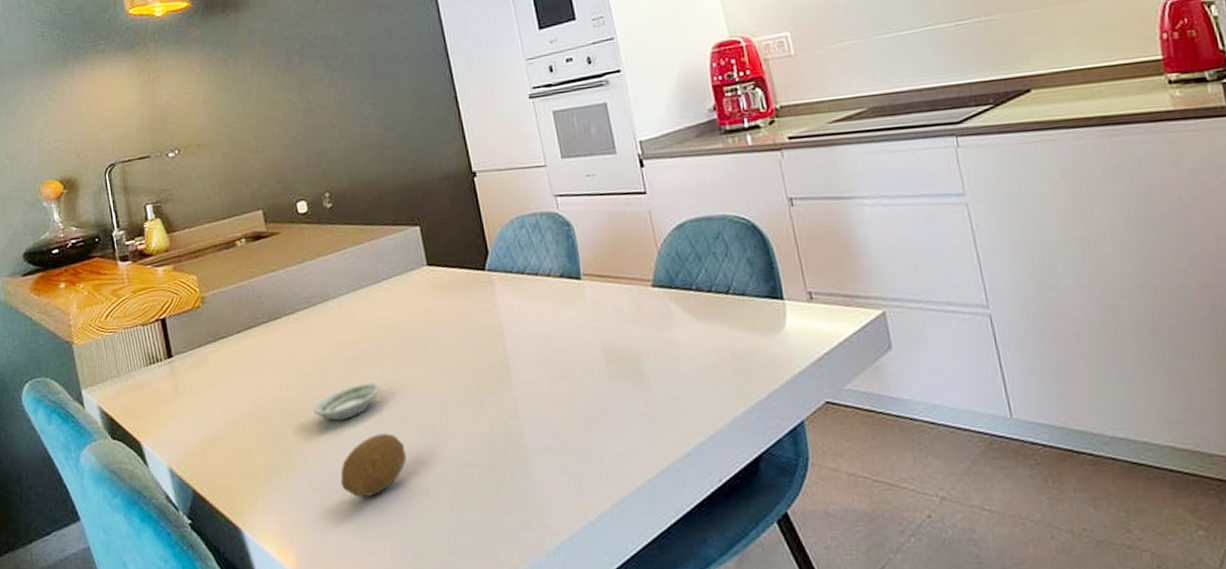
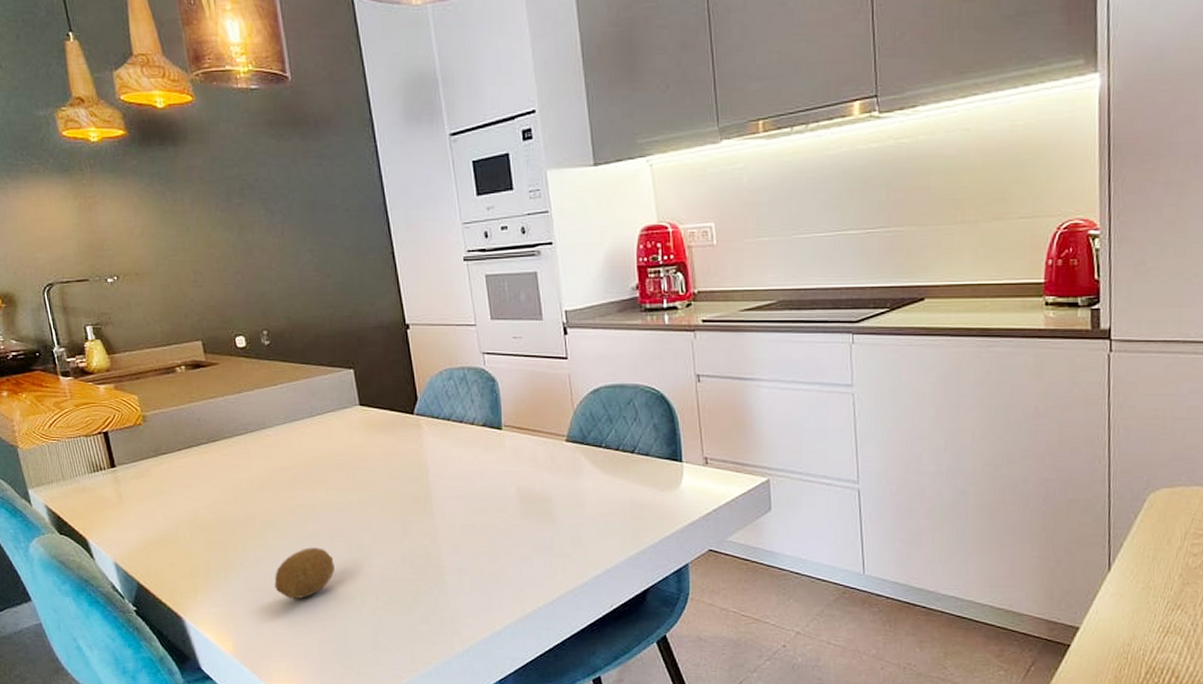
saucer: present [313,382,381,421] -> none [250,503,313,534]

